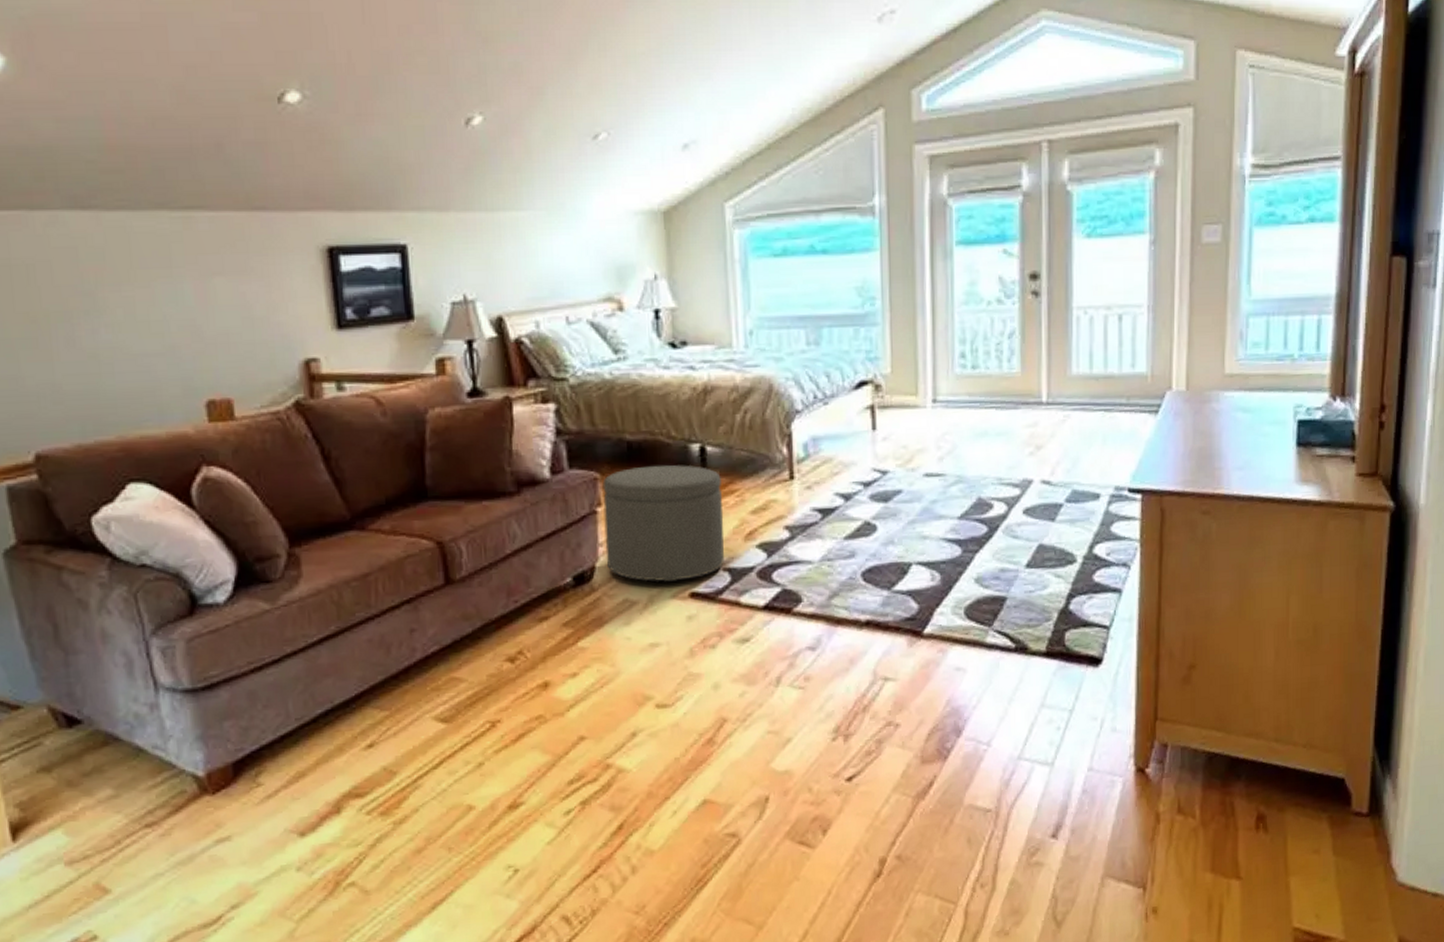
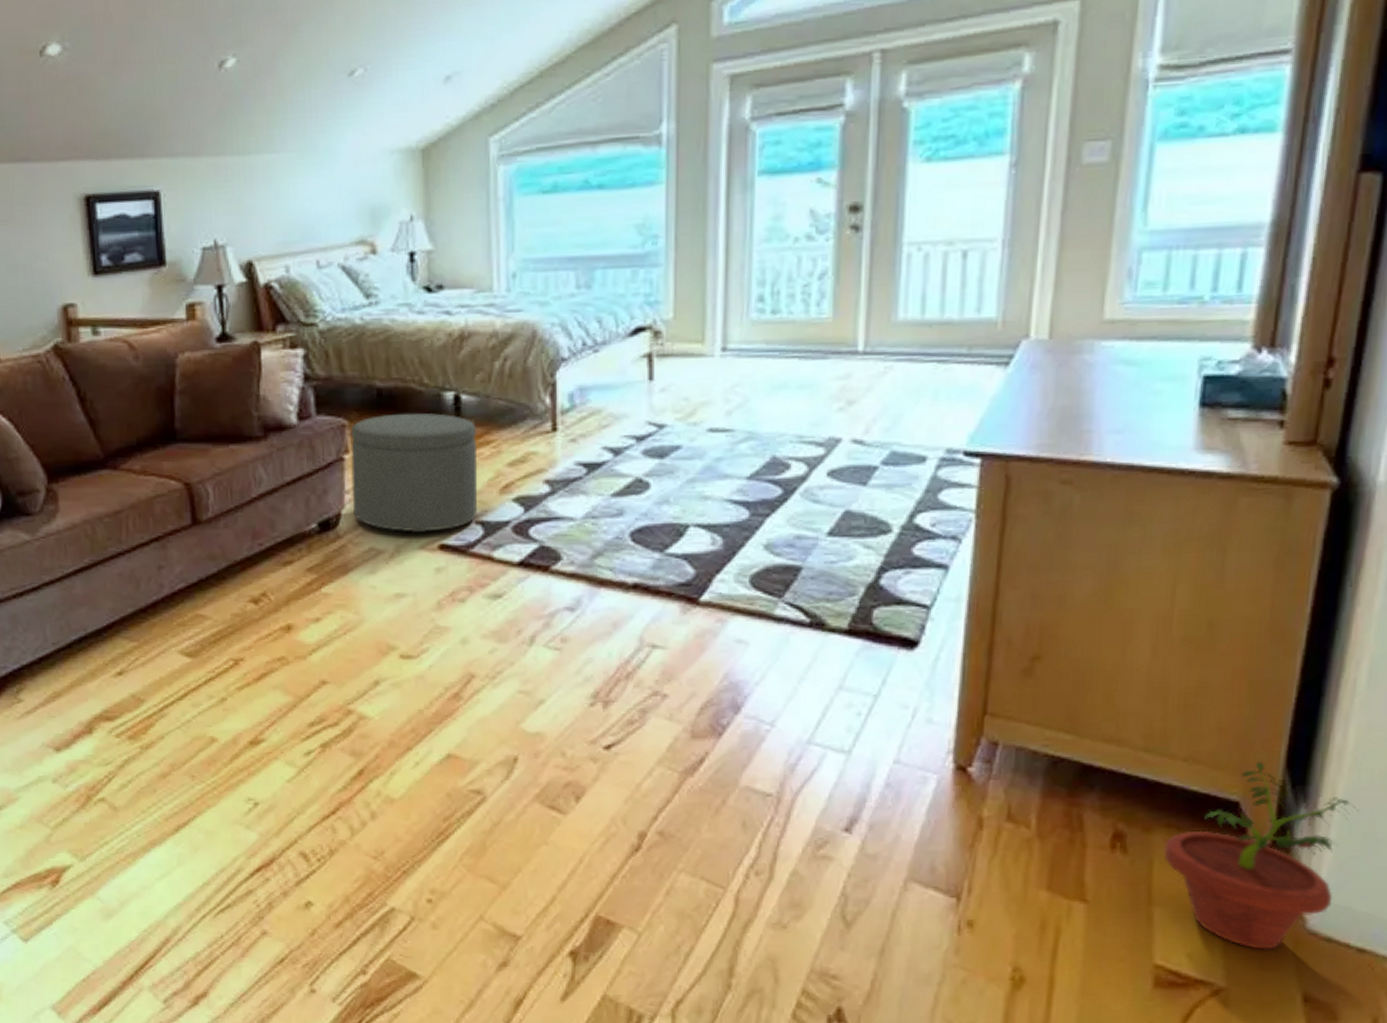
potted plant: none [1294,742,1426,904] -> present [1163,761,1359,950]

